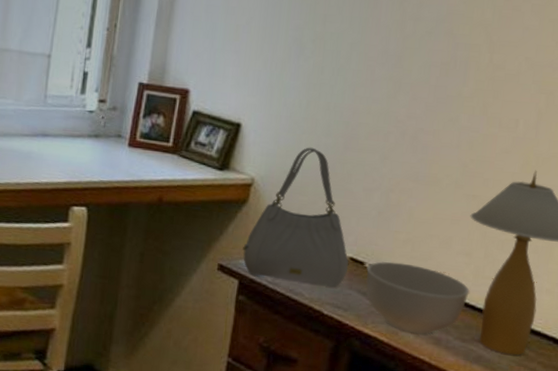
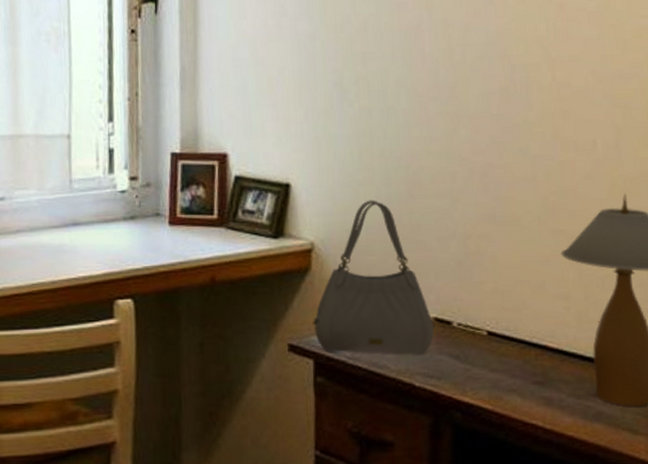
bowl: present [366,261,470,335] -> none [455,317,575,396]

